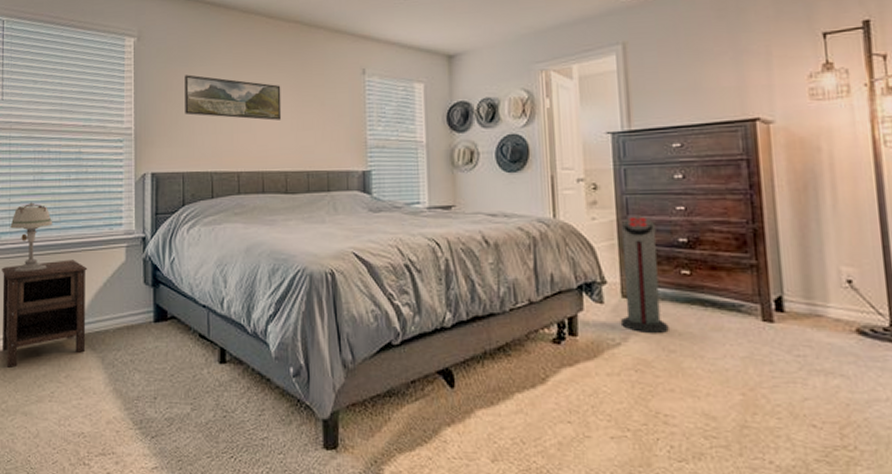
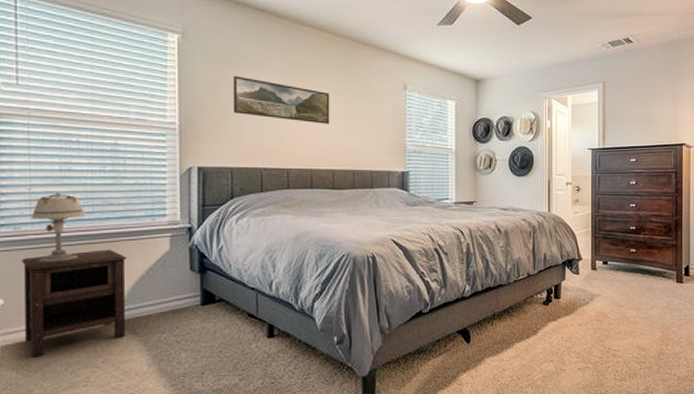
air purifier: present [620,216,669,333] -> none [589,211,620,294]

